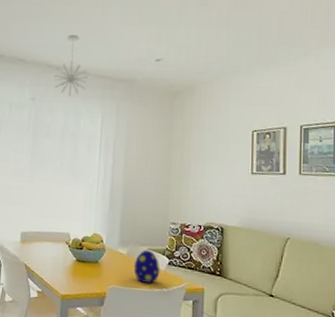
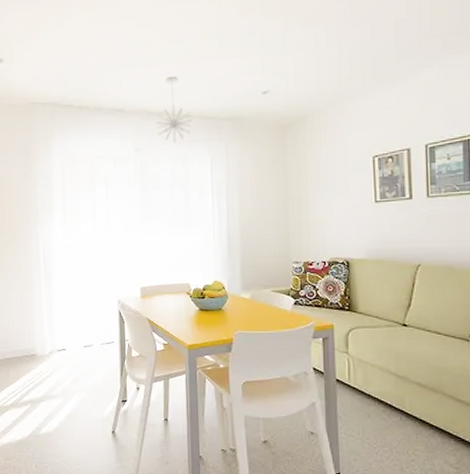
decorative egg: present [133,249,160,284] -> none [258,292,286,325]

